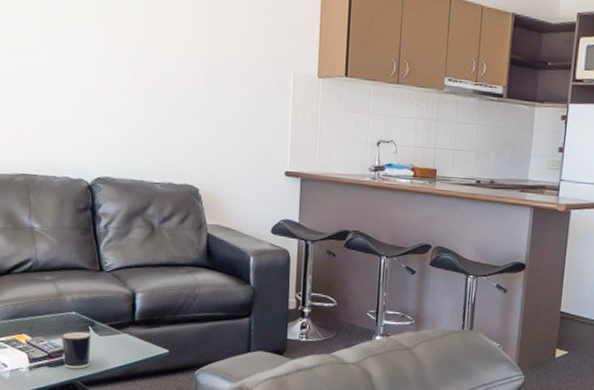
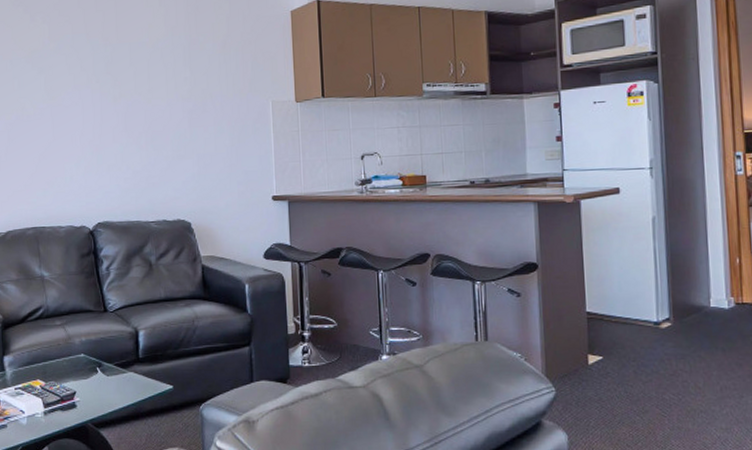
mug: present [61,331,91,369] -> none [71,373,100,411]

